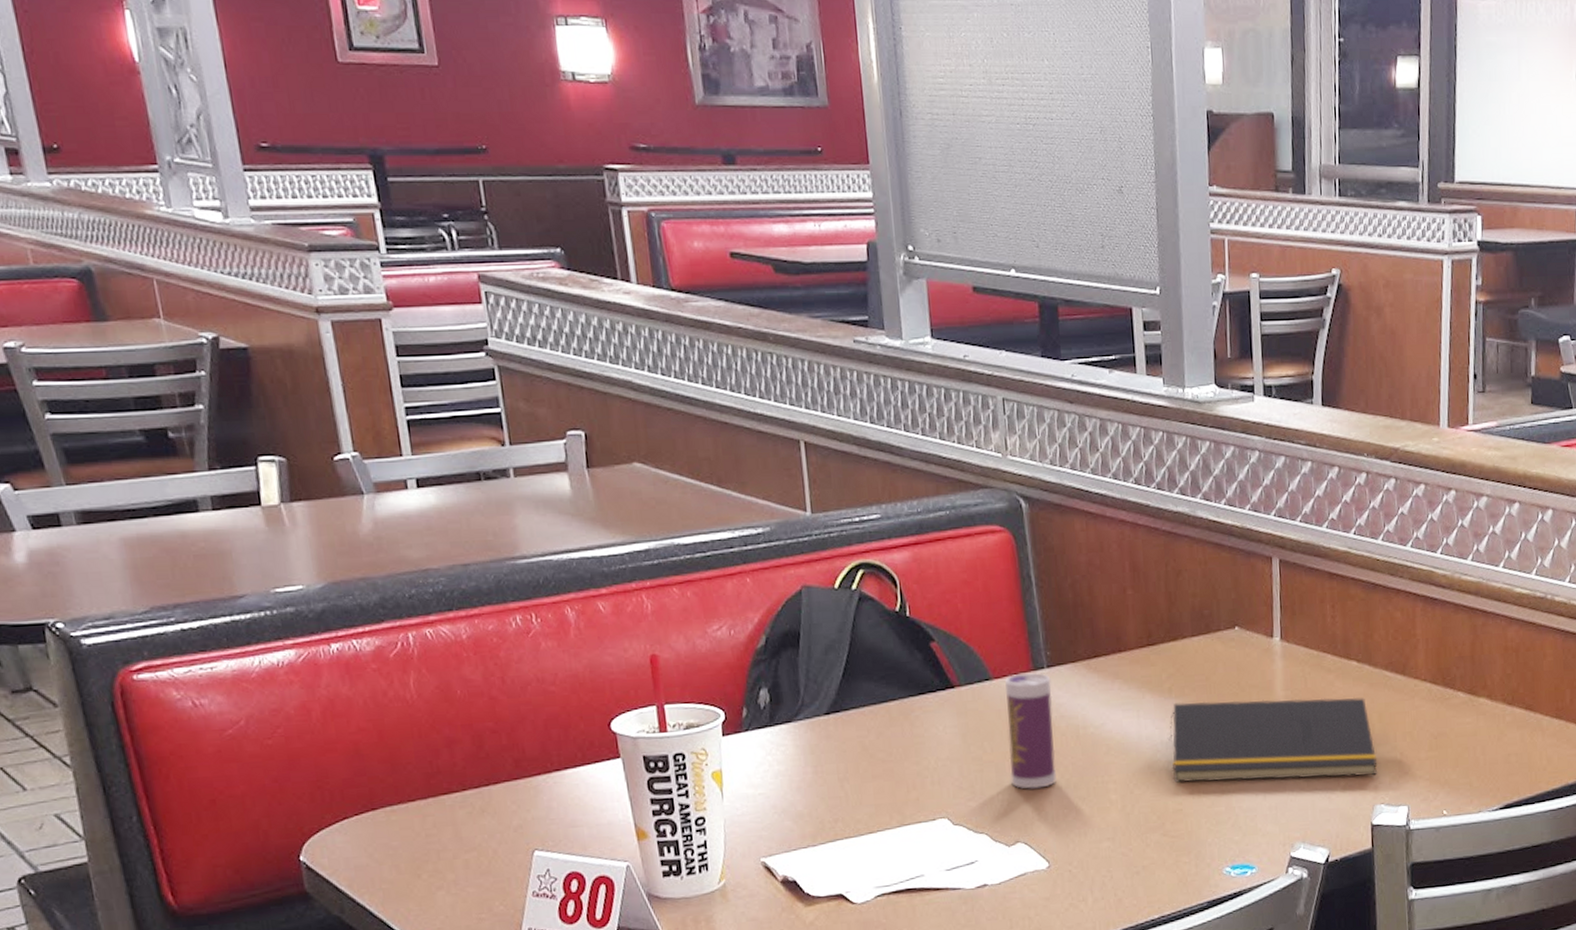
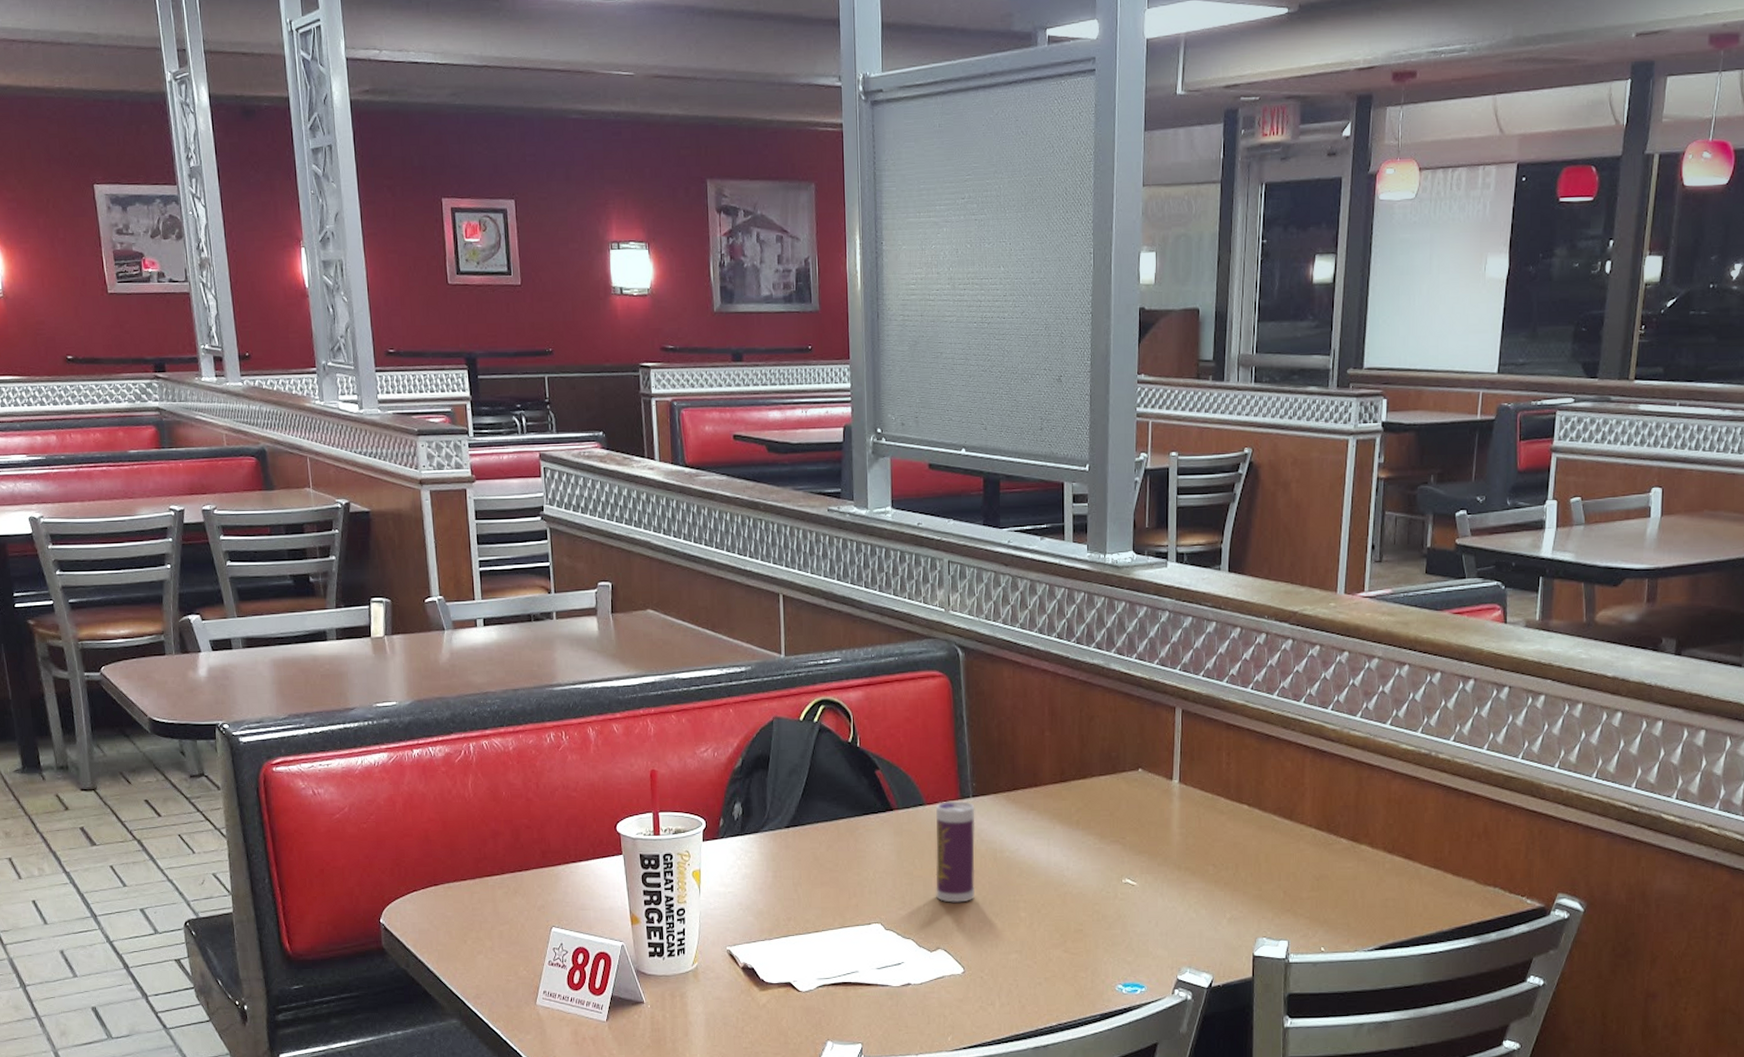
notepad: present [1168,697,1378,783] -> none [1074,834,1262,911]

